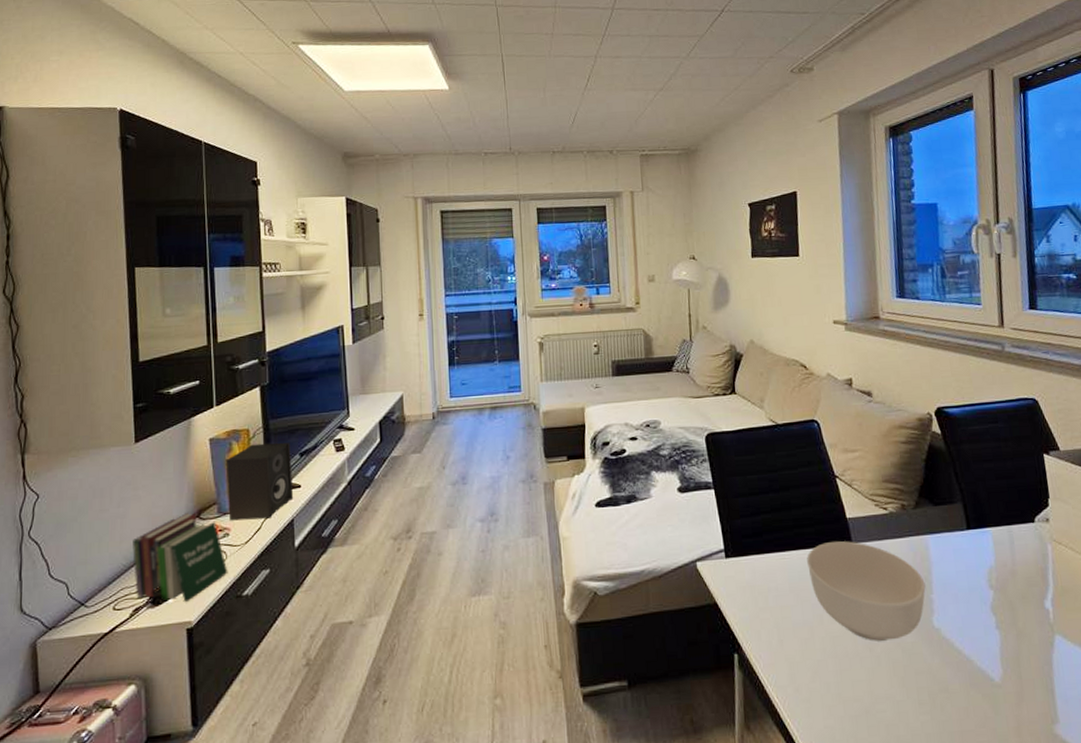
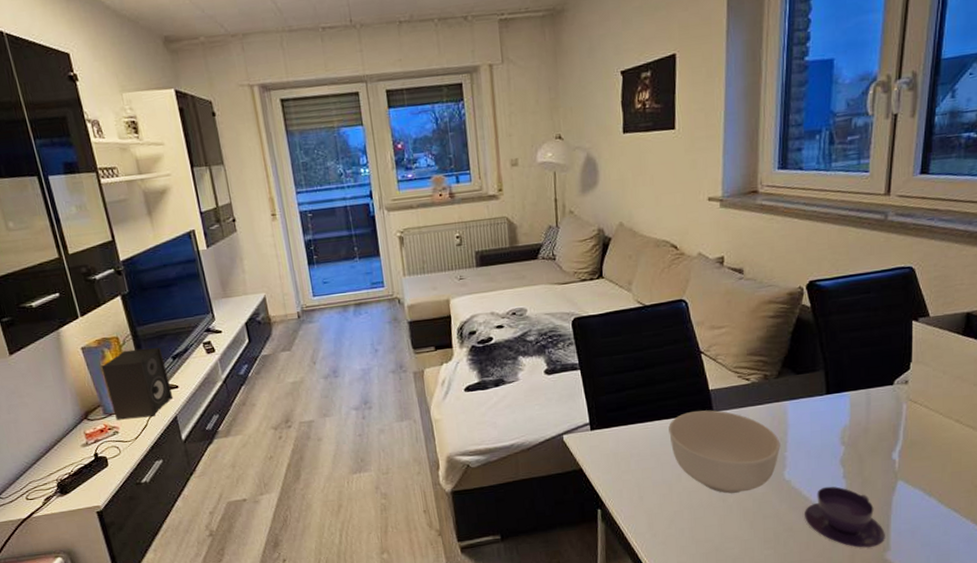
books: present [133,512,228,602] -> none [29,415,125,490]
teacup: none [959,638,1051,719] -> present [805,486,885,548]

